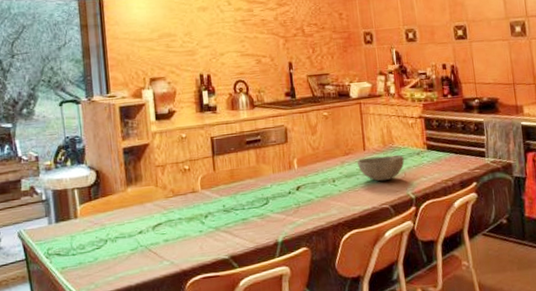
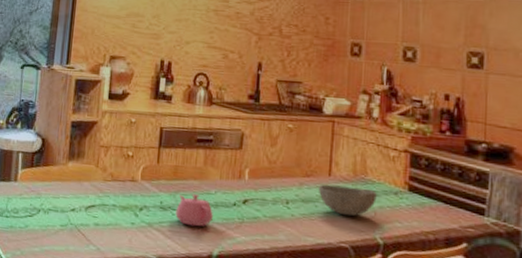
teapot: none [238,191,273,221] -> present [175,194,213,227]

